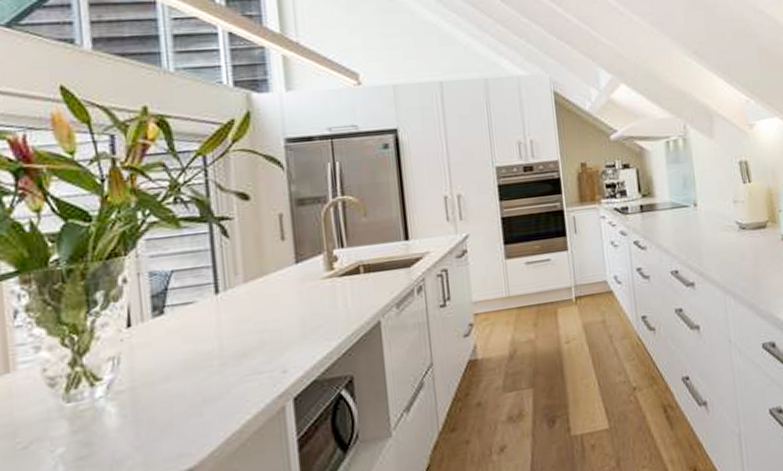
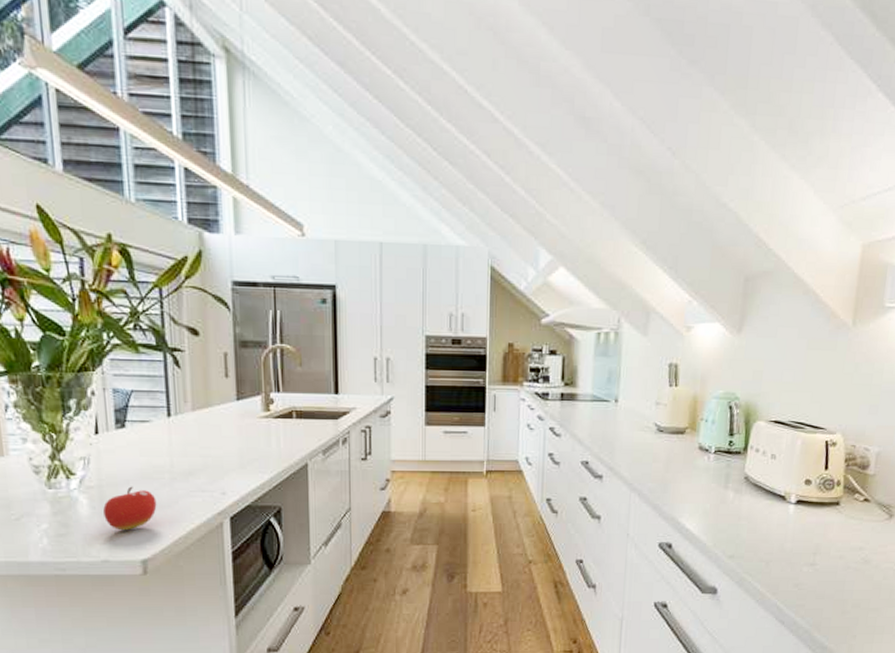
fruit: none [137,381,204,439] -> present [103,486,157,531]

